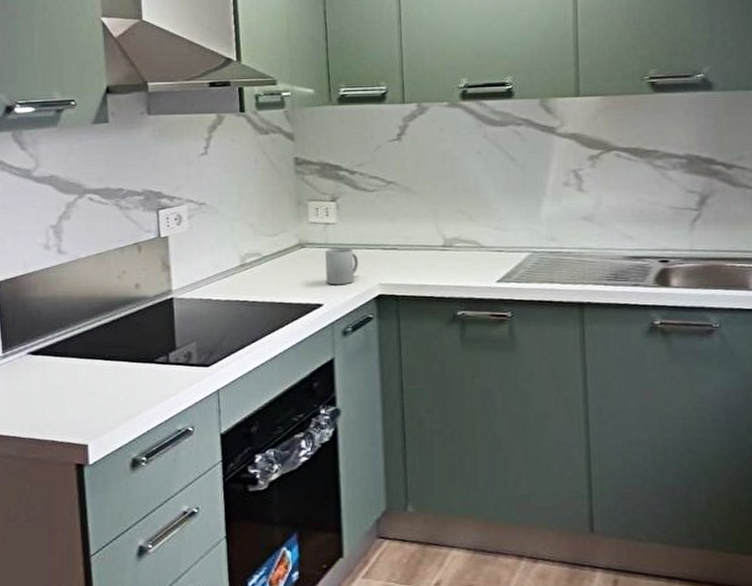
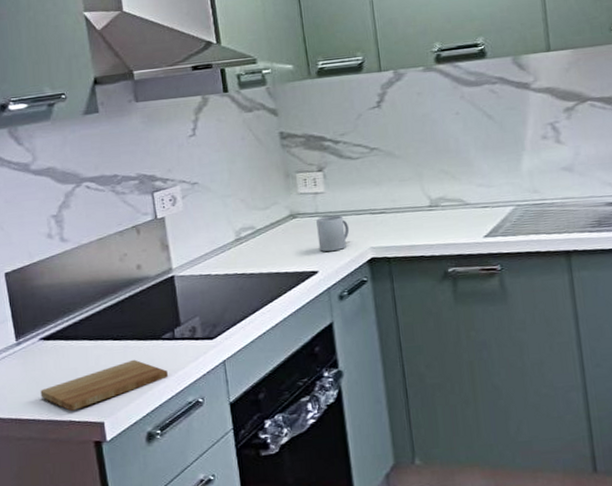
cutting board: none [23,381,160,430] -> present [40,359,169,411]

